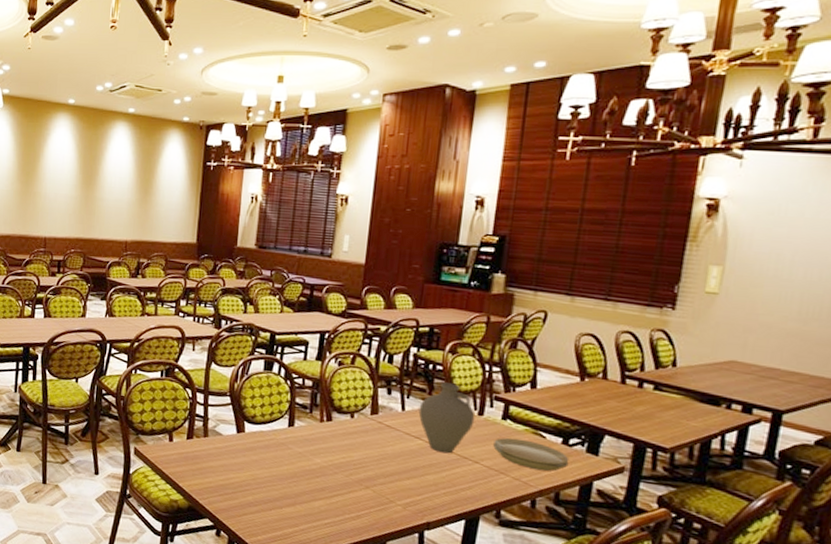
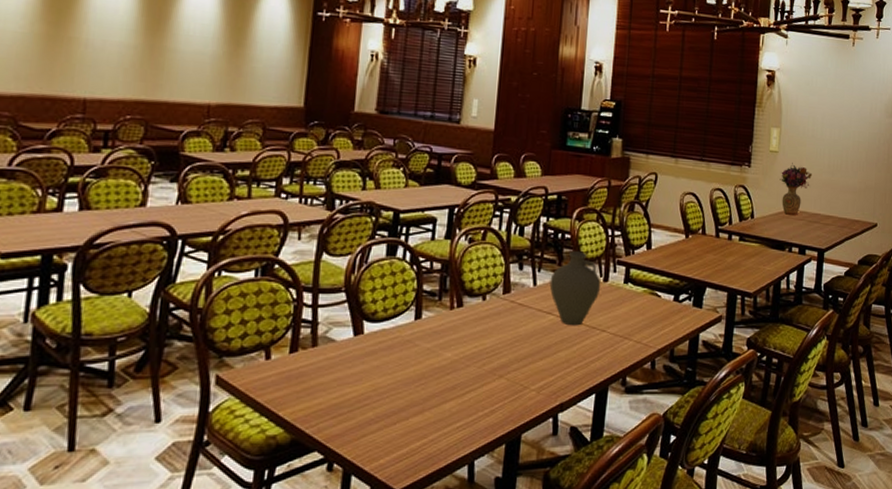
plate: present [493,437,570,471] -> none [617,301,680,329]
flower arrangement: none [718,307,772,369] -> present [780,163,813,216]

